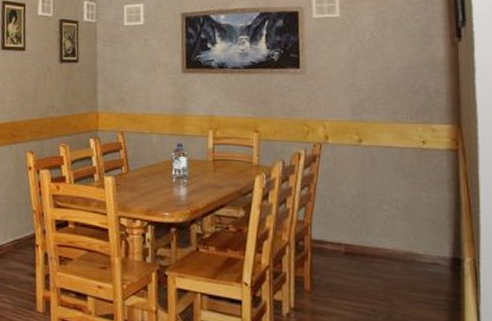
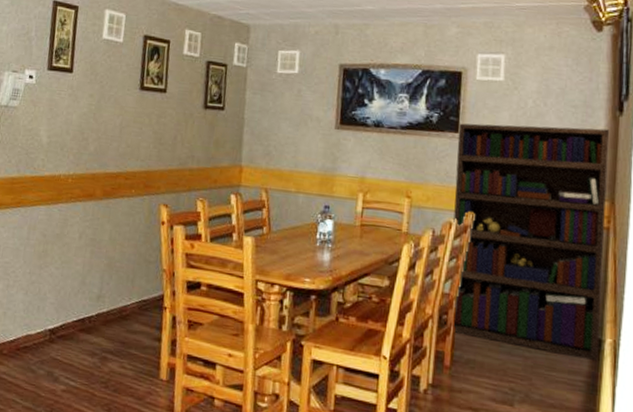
bookcase: none [300,55,459,280] -> present [453,123,610,361]

